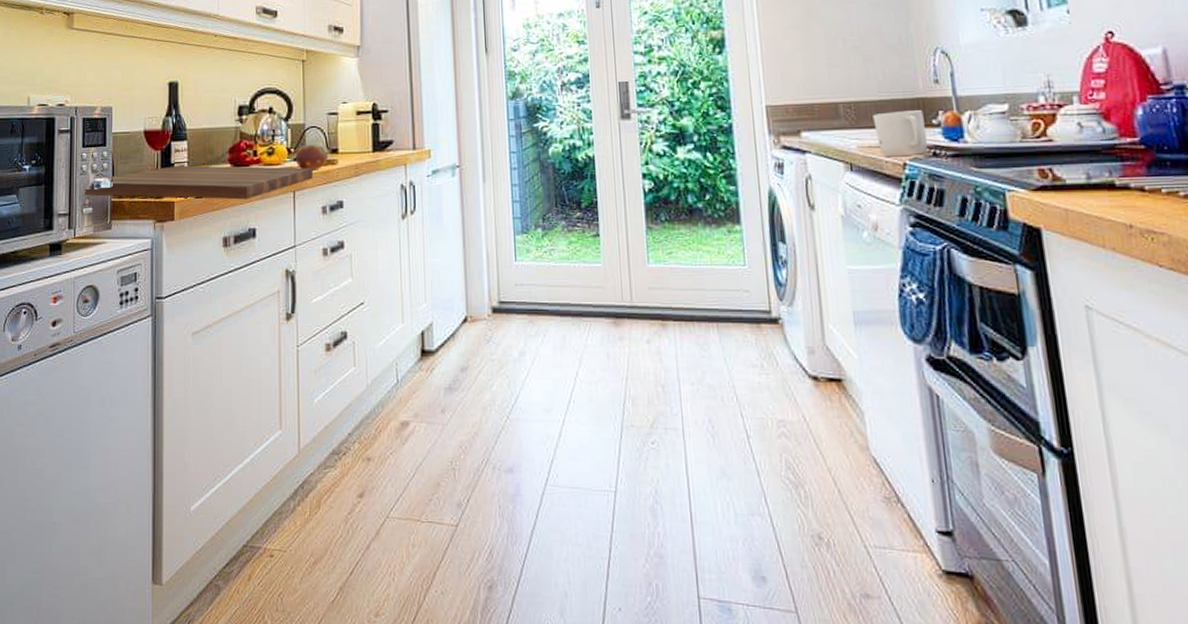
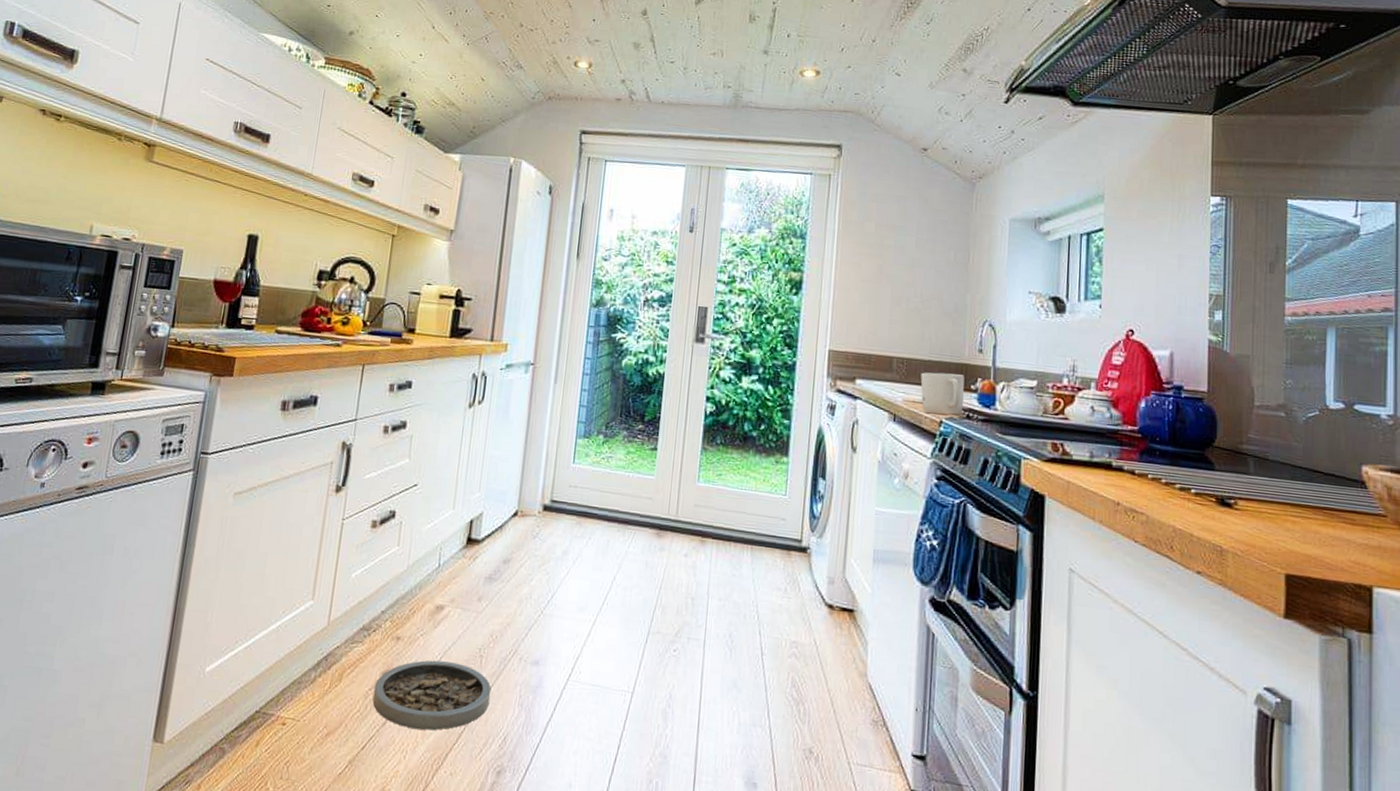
cutting board: present [83,165,313,200] -> none [137,320,386,366]
fruit: present [295,144,327,171] -> none [370,320,403,348]
pet bowl: none [353,478,470,550] -> present [372,660,492,731]

